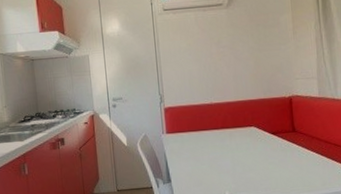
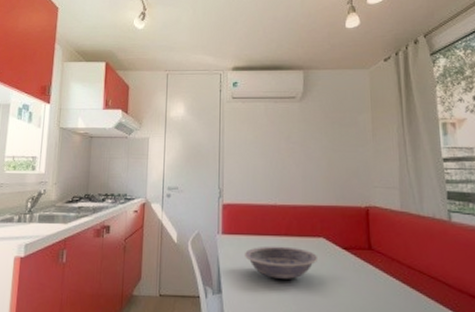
bowl: none [188,137,251,165] -> present [245,246,319,279]

